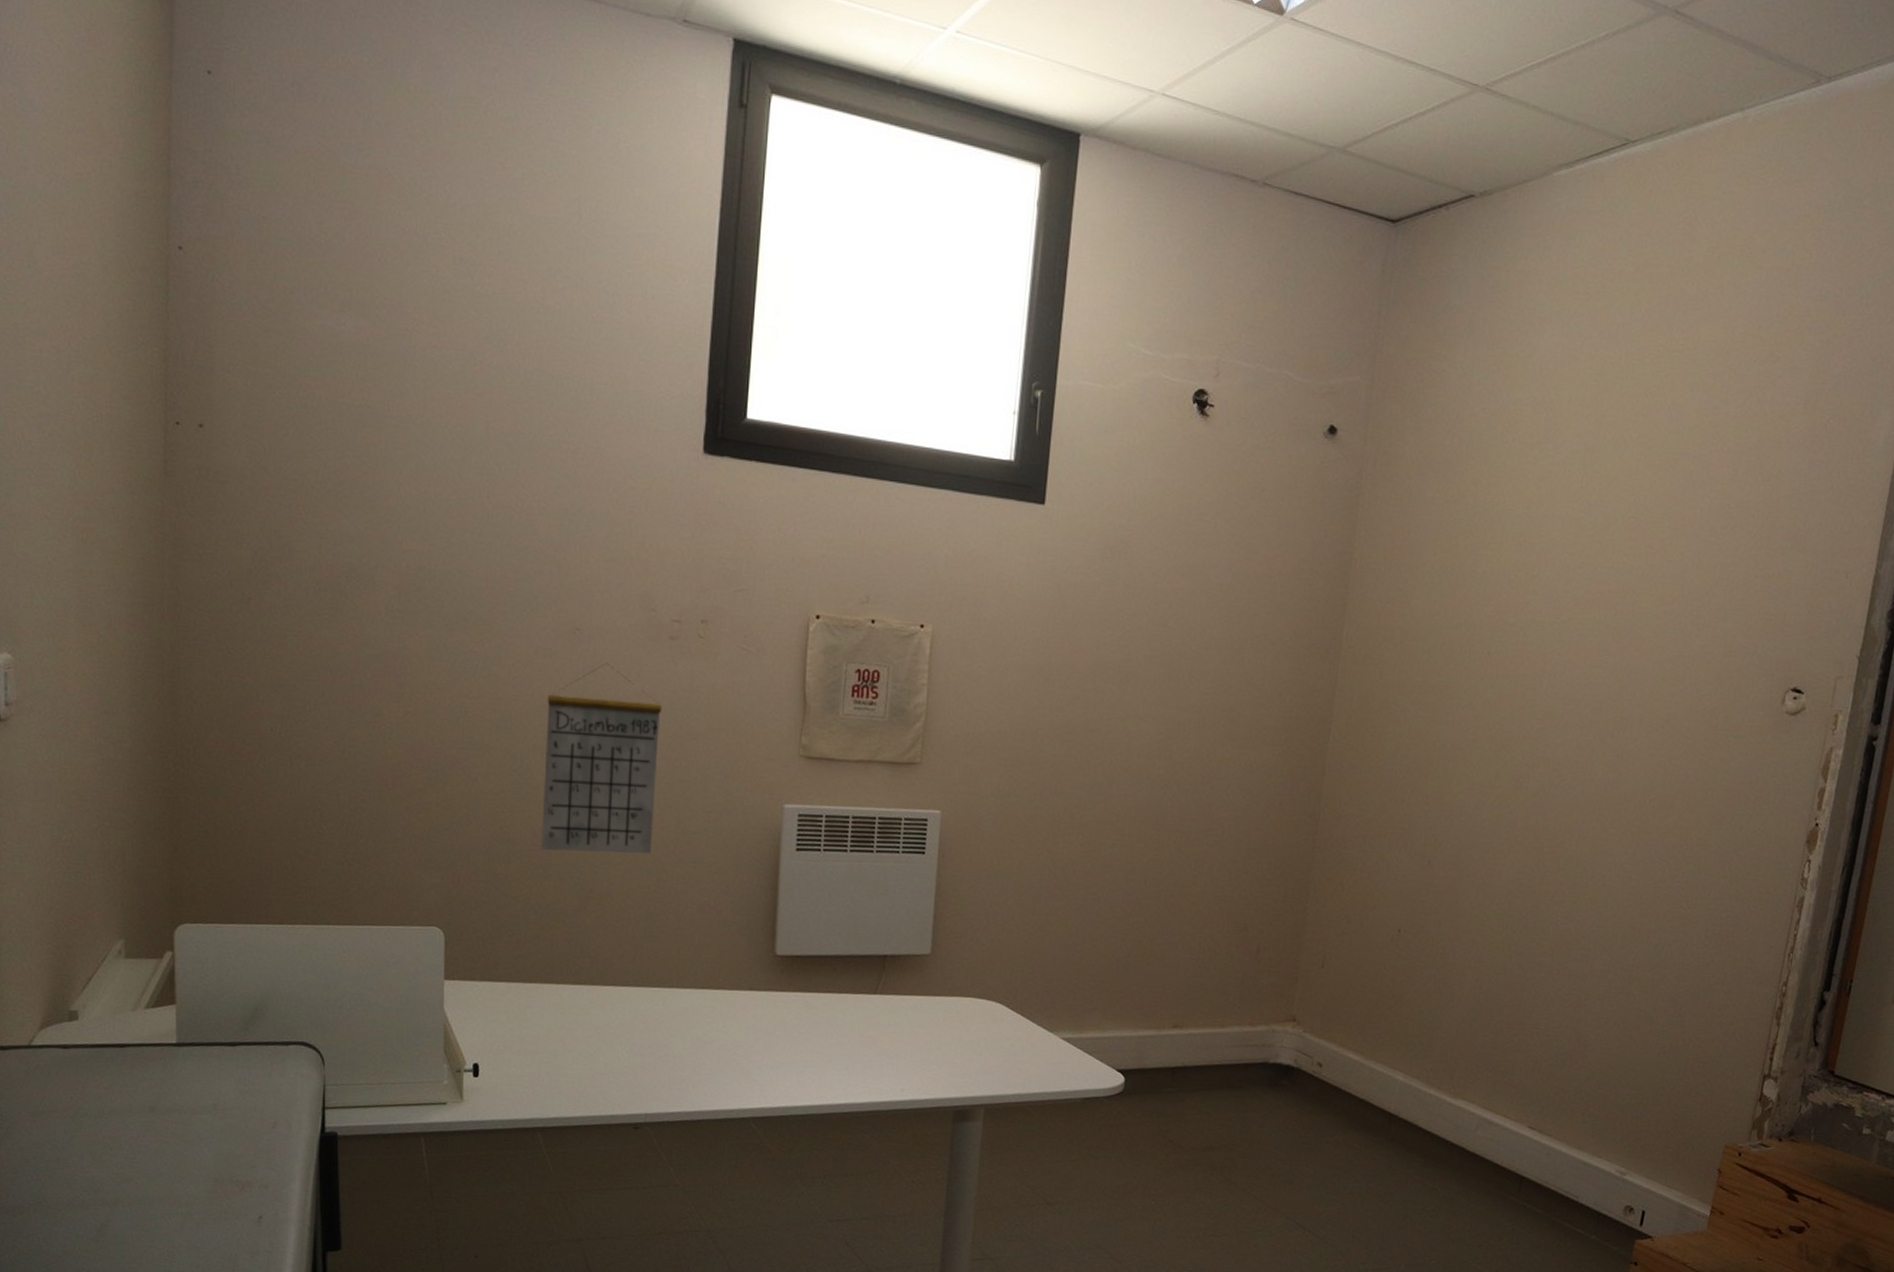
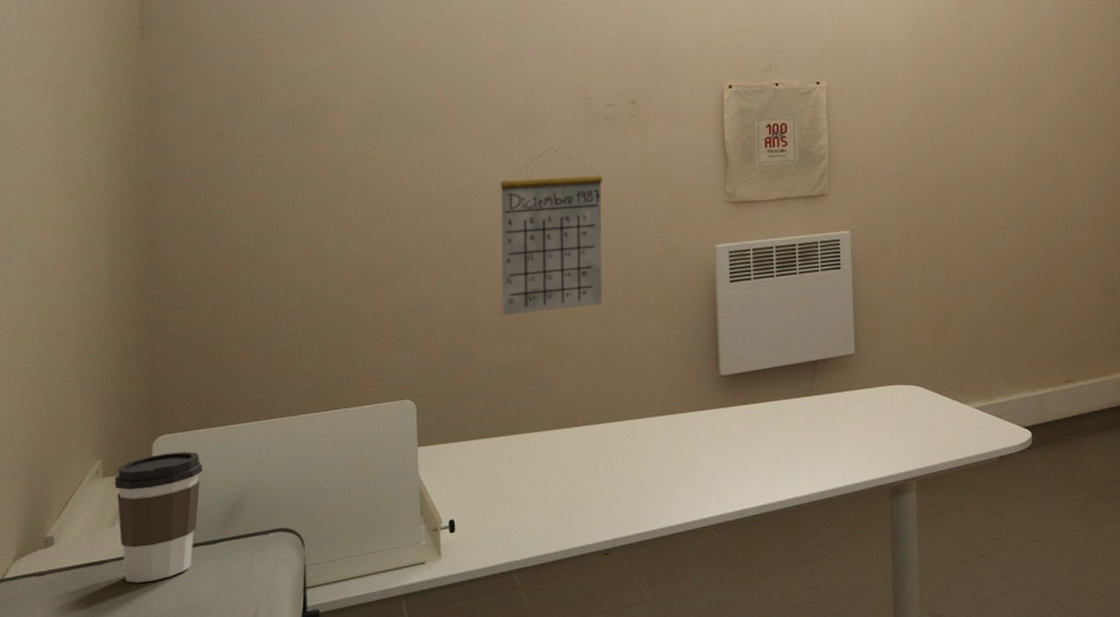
coffee cup: none [136,943,225,1074] -> present [114,451,203,583]

